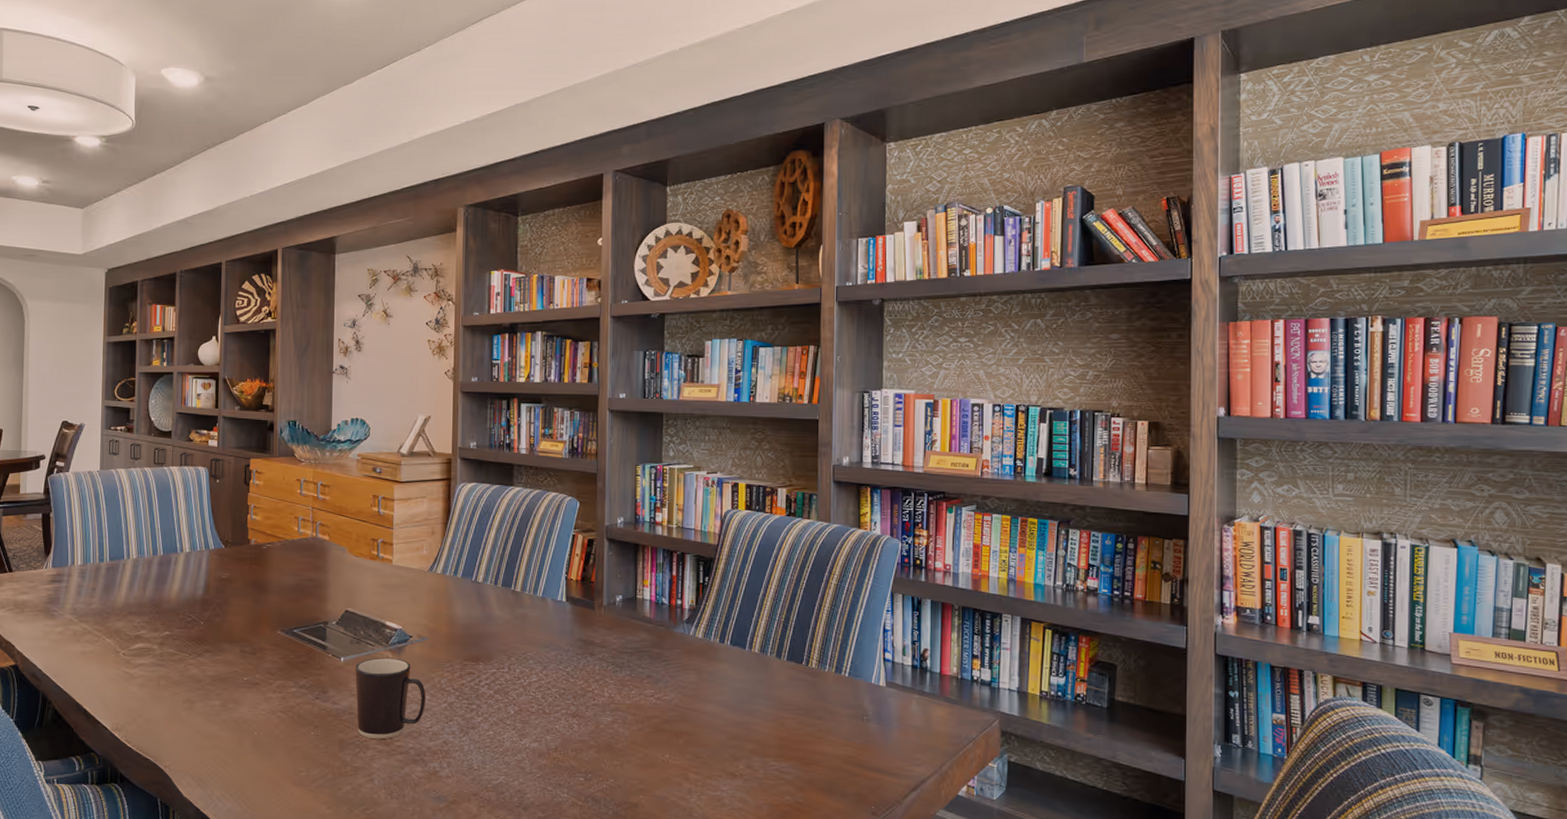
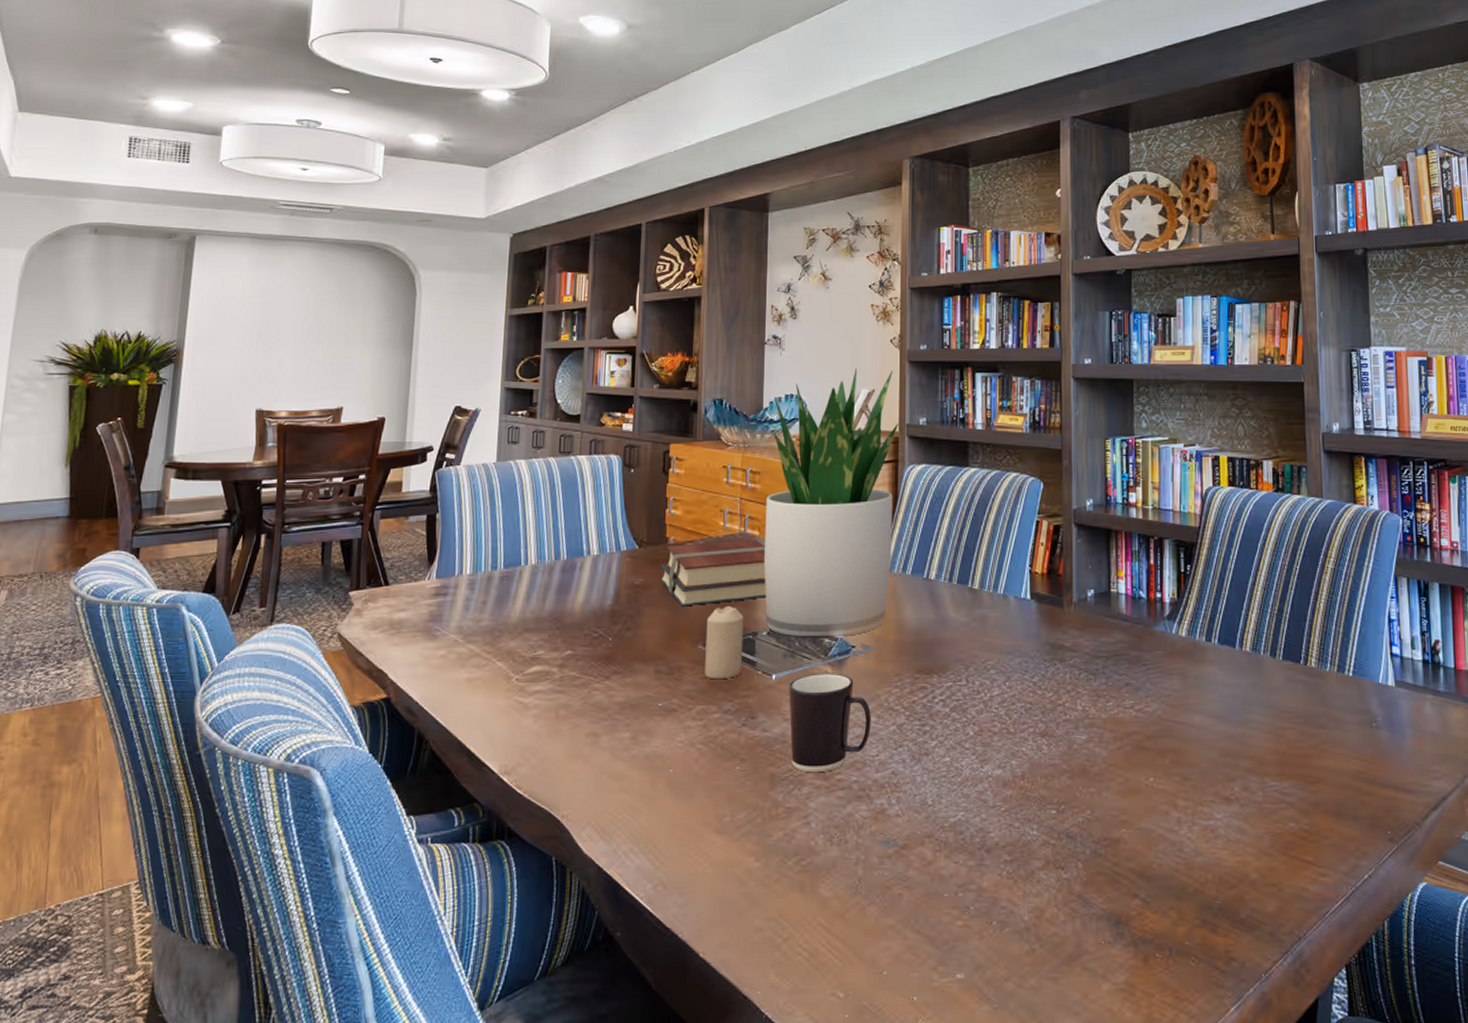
books: none [244,543,335,598] -> present [660,539,766,607]
candle: none [283,598,316,660] -> present [705,605,744,680]
planter: none [333,396,452,629] -> present [764,368,899,639]

